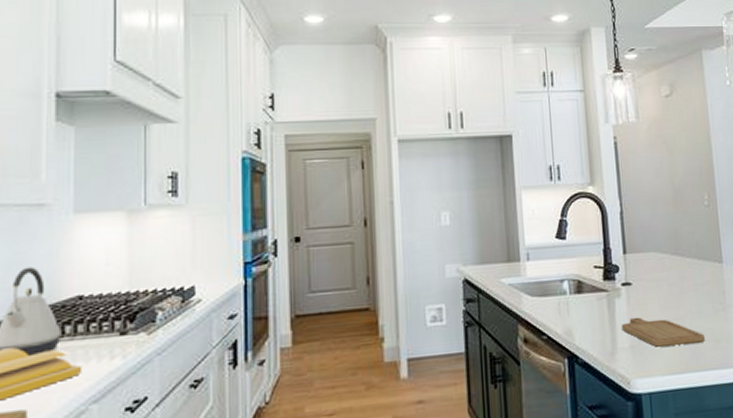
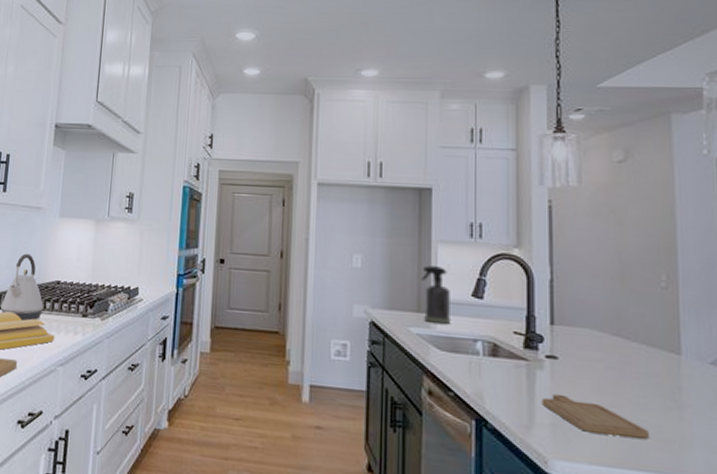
spray bottle: none [509,213,540,271] -> present [422,265,452,325]

